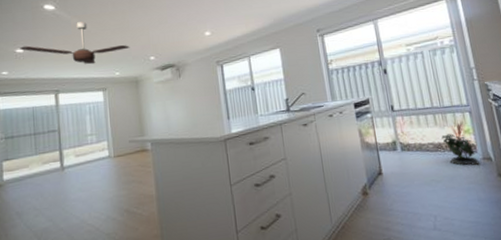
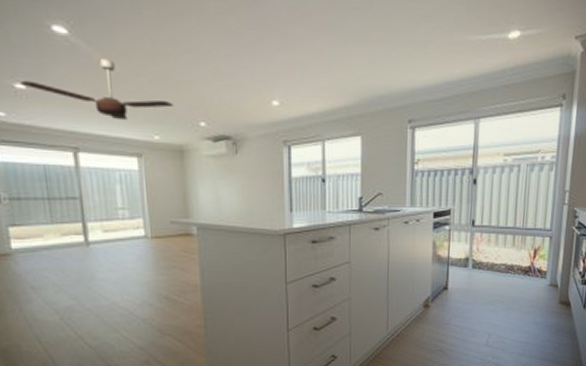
potted plant: present [441,133,481,166] -> none [515,257,546,291]

